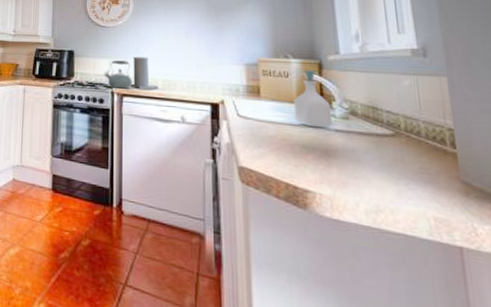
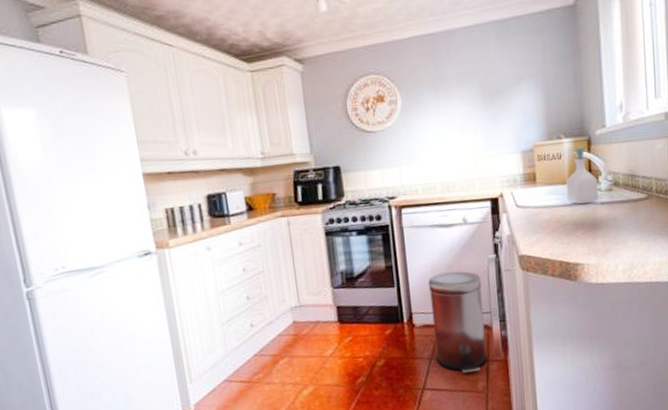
kettle: present [103,60,133,89] -> none [377,168,411,201]
paper towel: present [131,56,159,90] -> none [408,160,438,198]
pedal bin: none [141,166,197,283] -> present [428,271,487,373]

